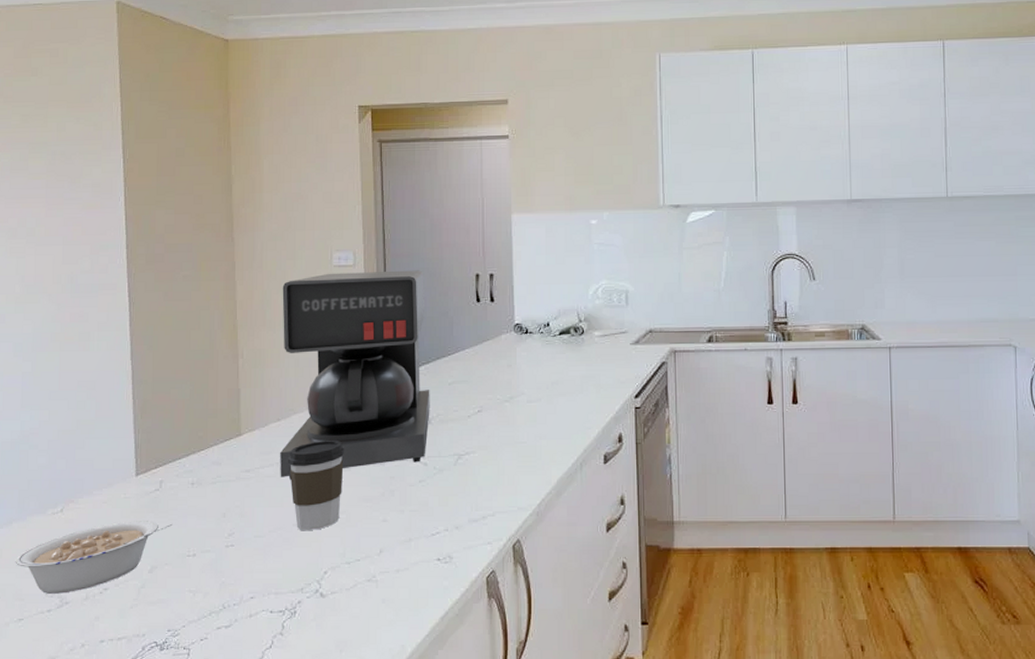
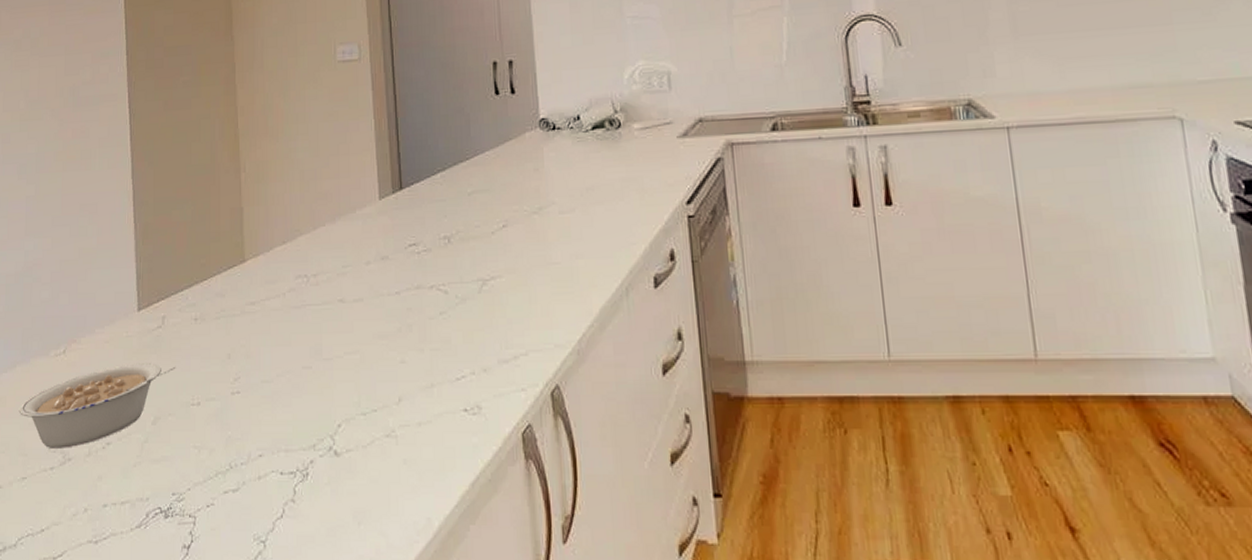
coffee maker: present [280,270,430,480] -> none [284,61,449,313]
coffee cup: present [287,439,345,531] -> none [294,264,356,375]

